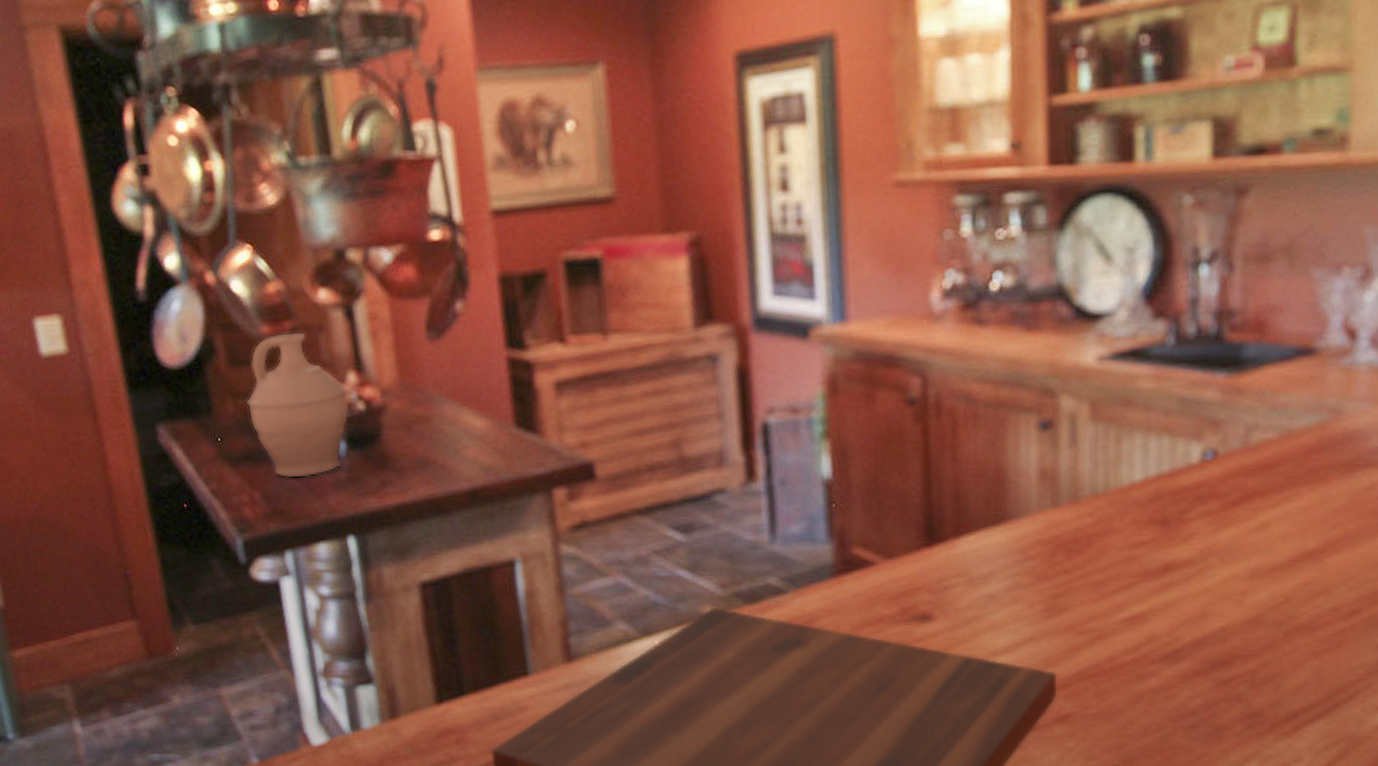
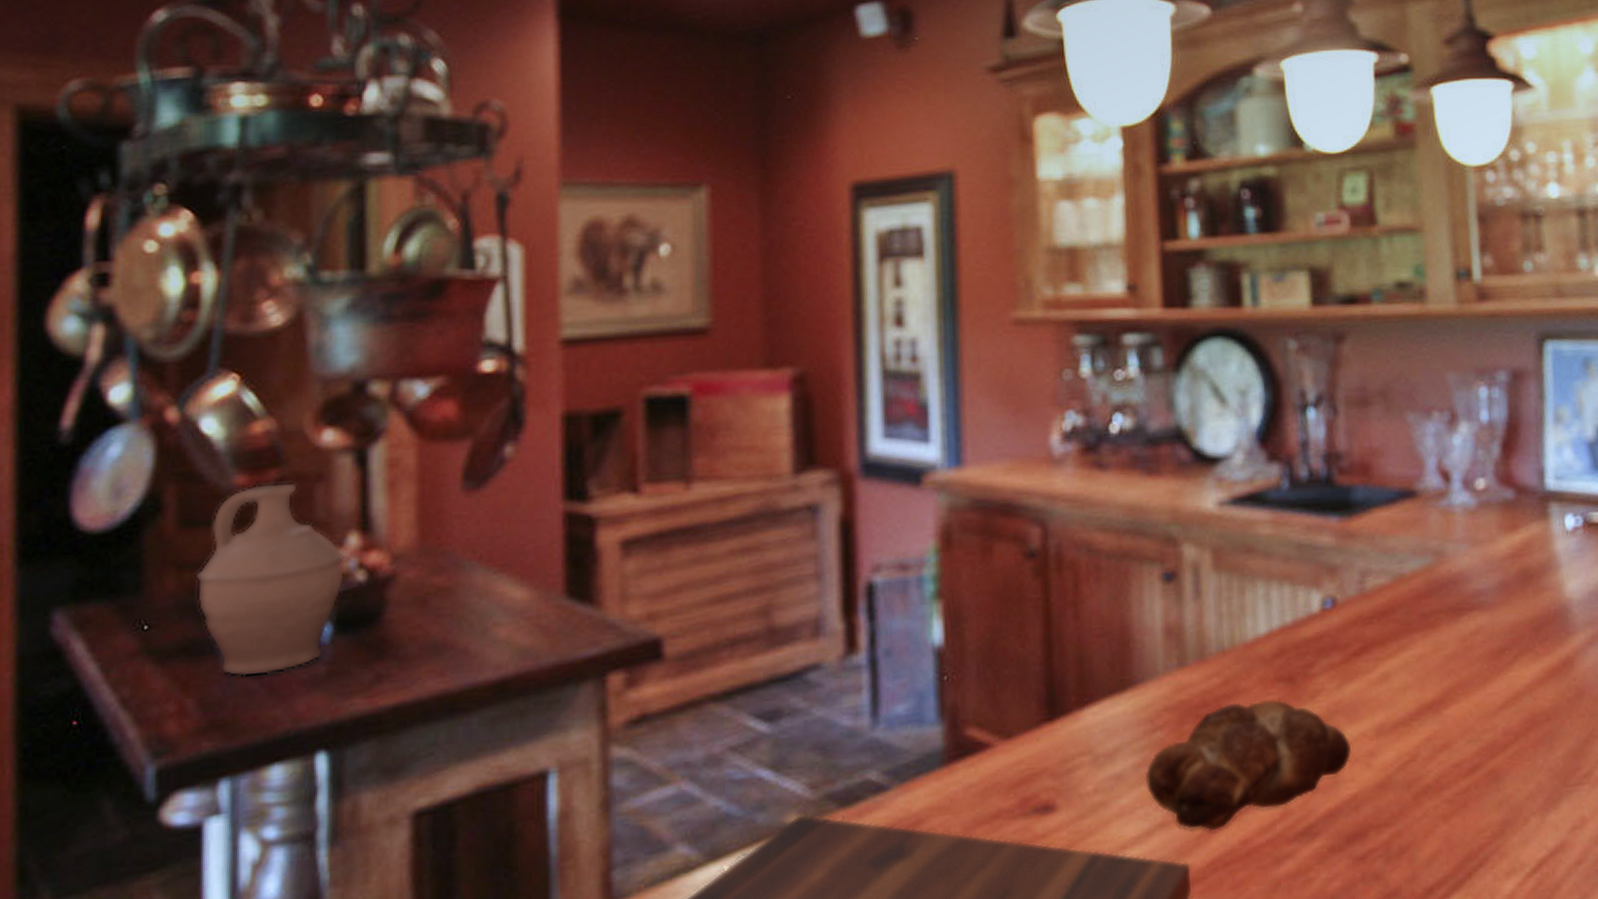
bread loaf: none [1016,540,1224,648] -> present [1145,699,1352,832]

